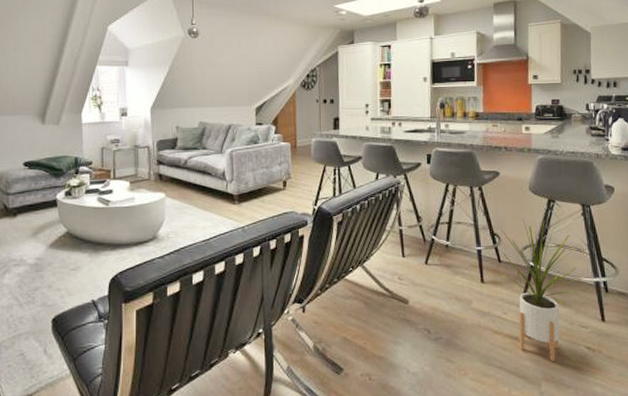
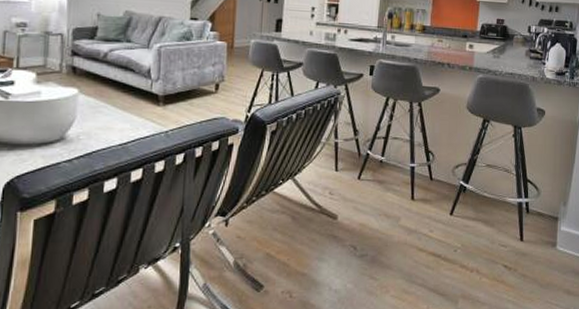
house plant: present [497,218,580,361] -> none [428,137,508,279]

